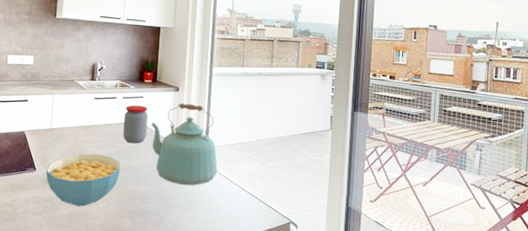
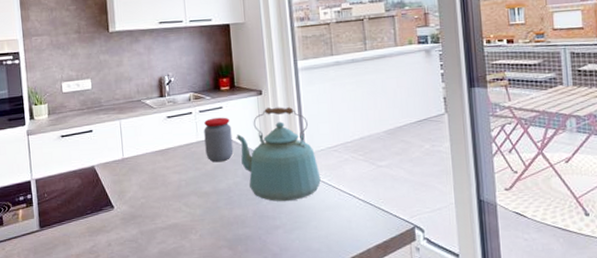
cereal bowl: present [45,153,121,207] -> none [125,180,210,243]

